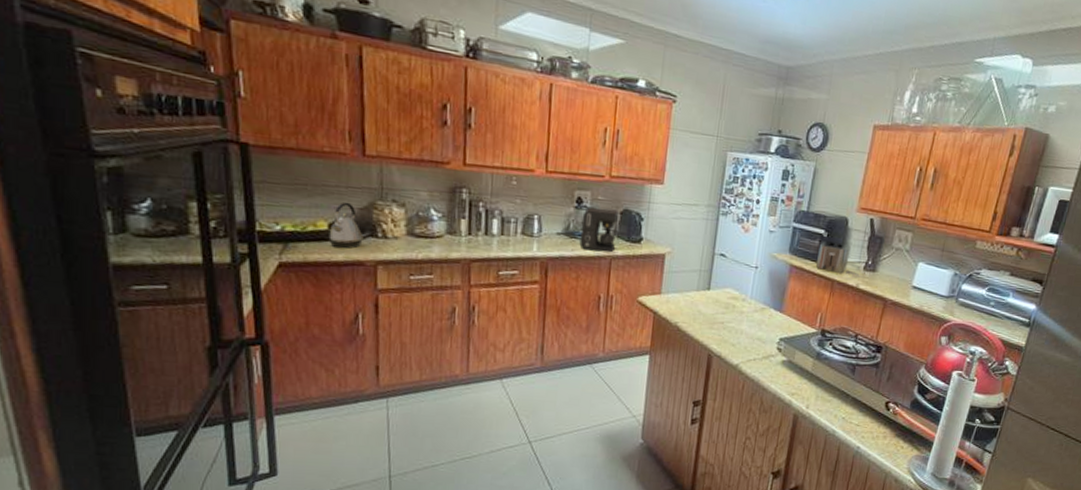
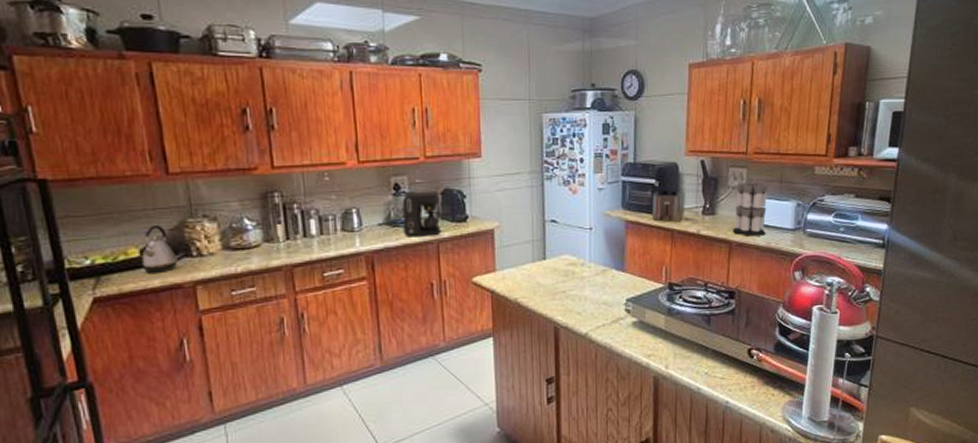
spice rack: none [890,240,930,298] -> present [733,176,768,237]

